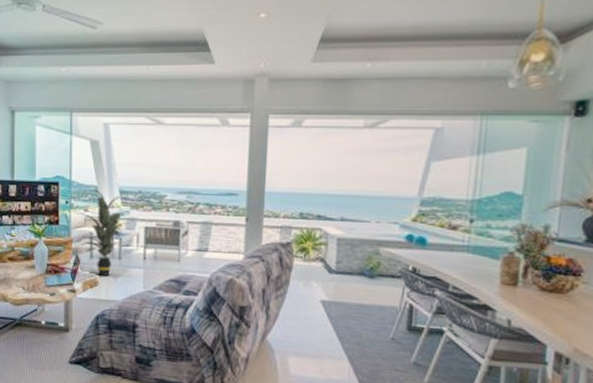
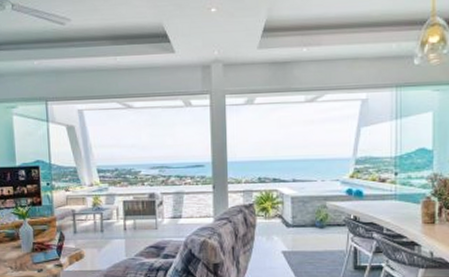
indoor plant: present [74,190,127,277] -> none [56,170,107,250]

